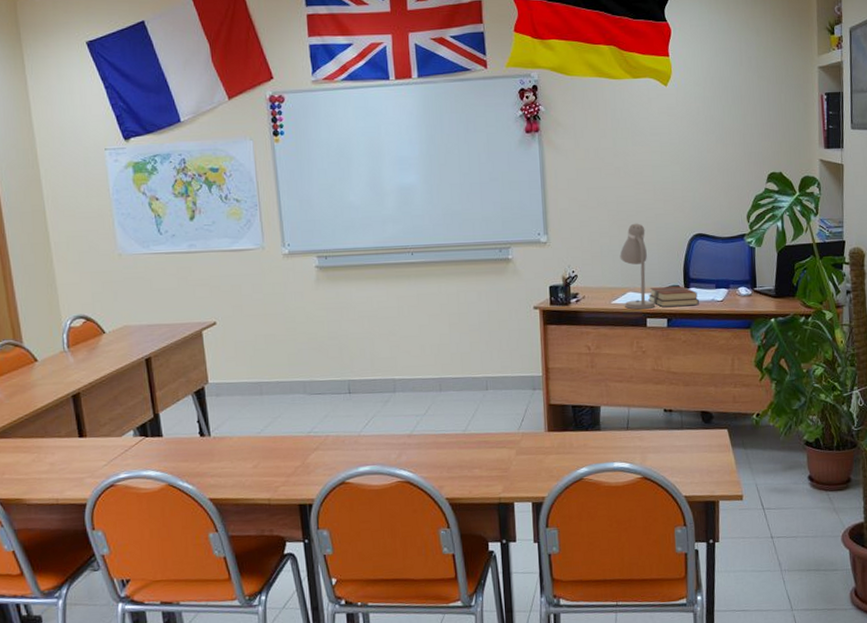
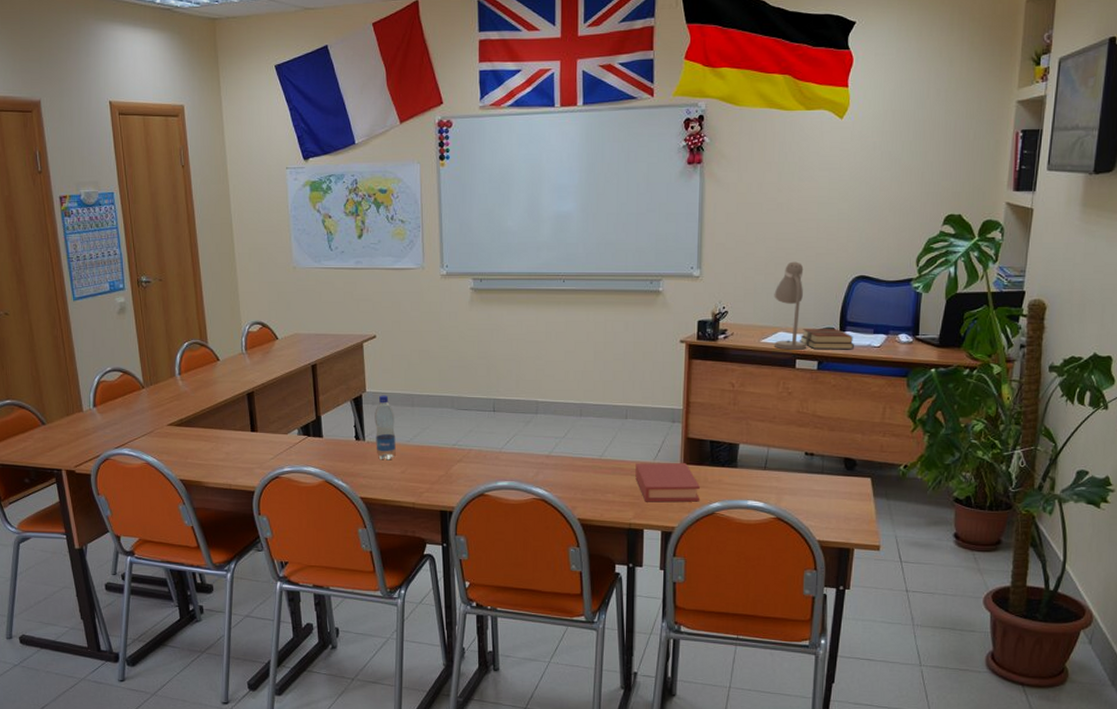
bottle: none [219,385,246,456] -> present [375,395,396,460]
book: none [500,429,567,474] -> present [635,462,700,503]

